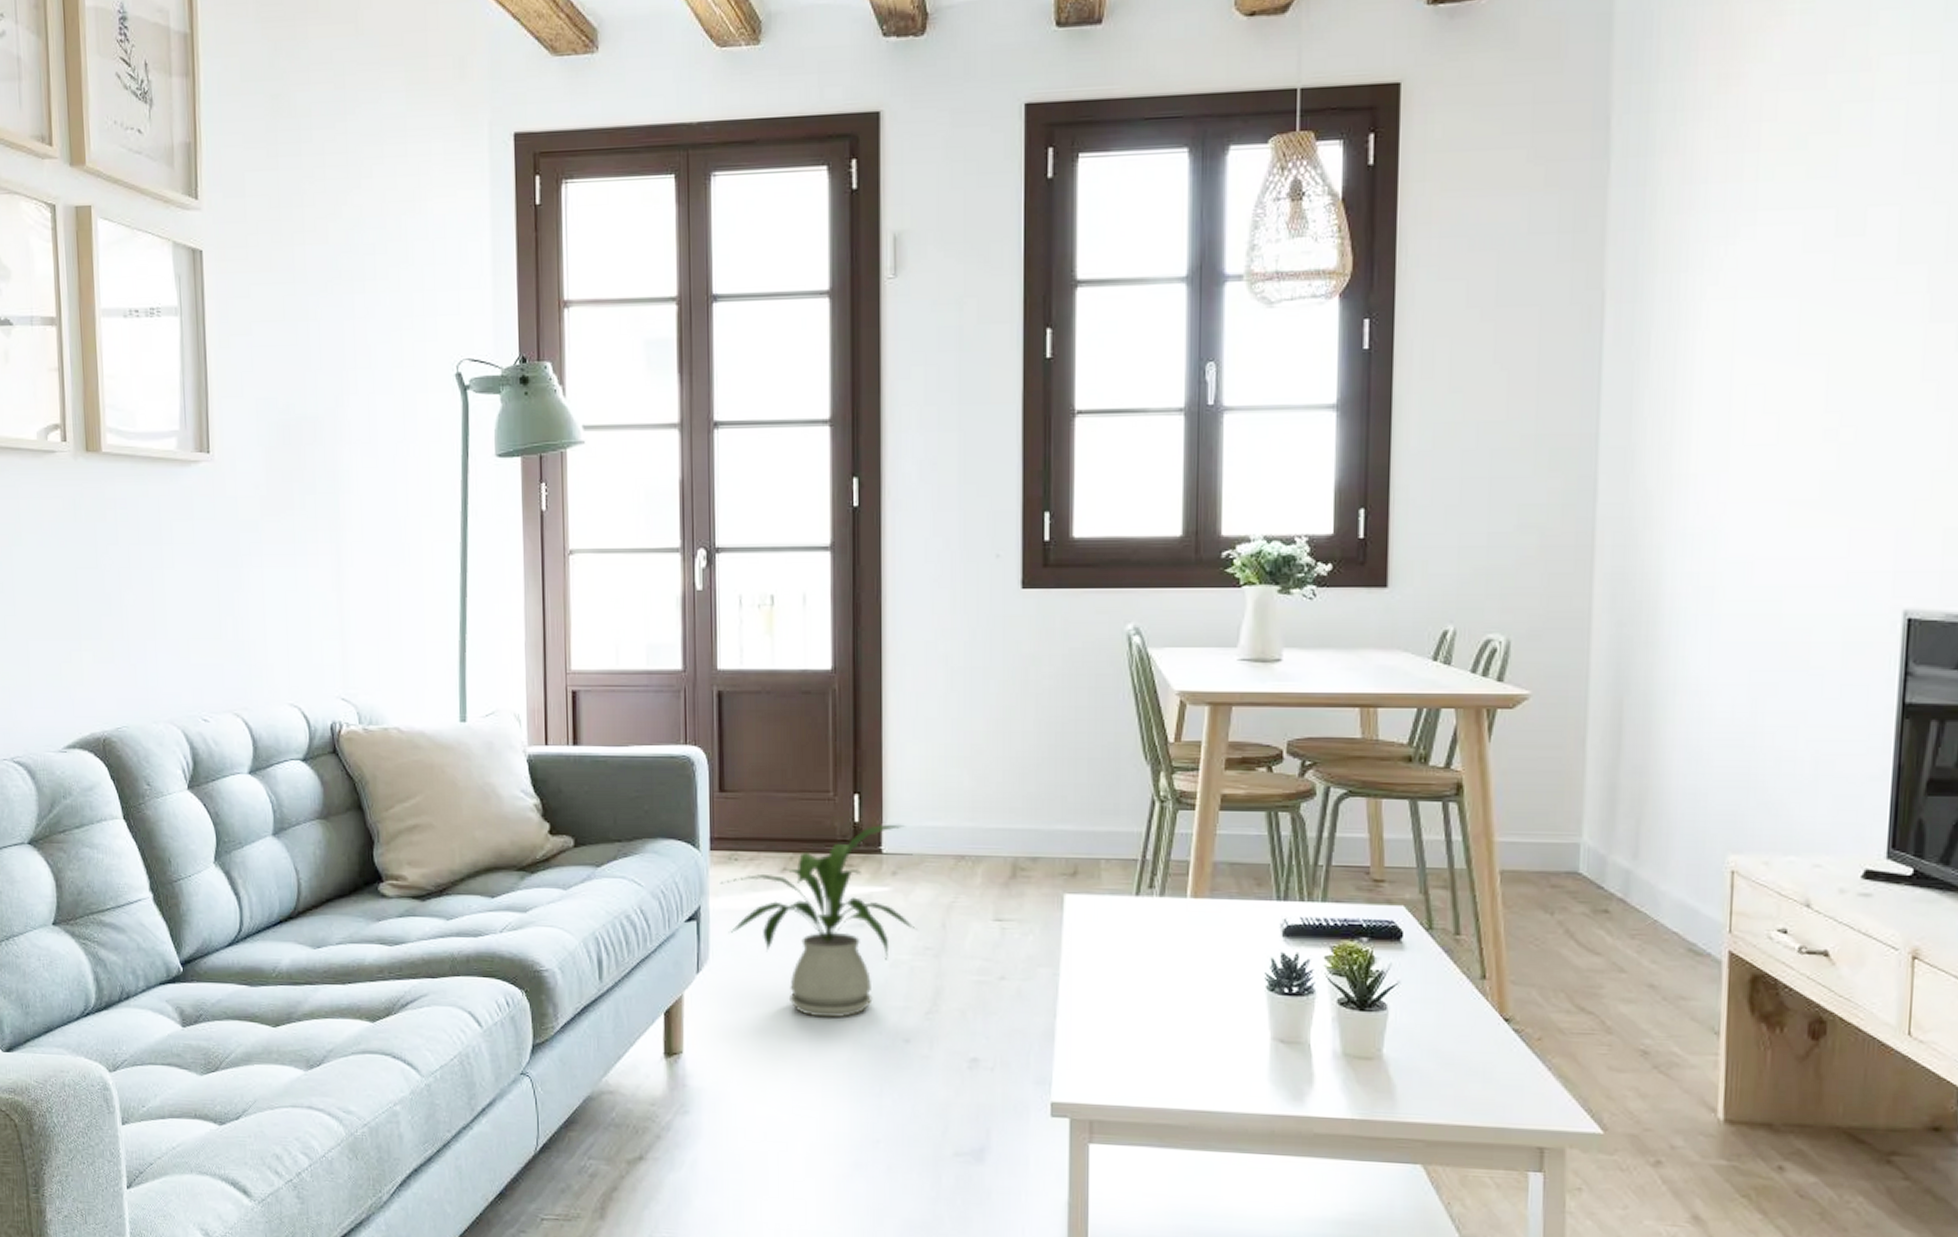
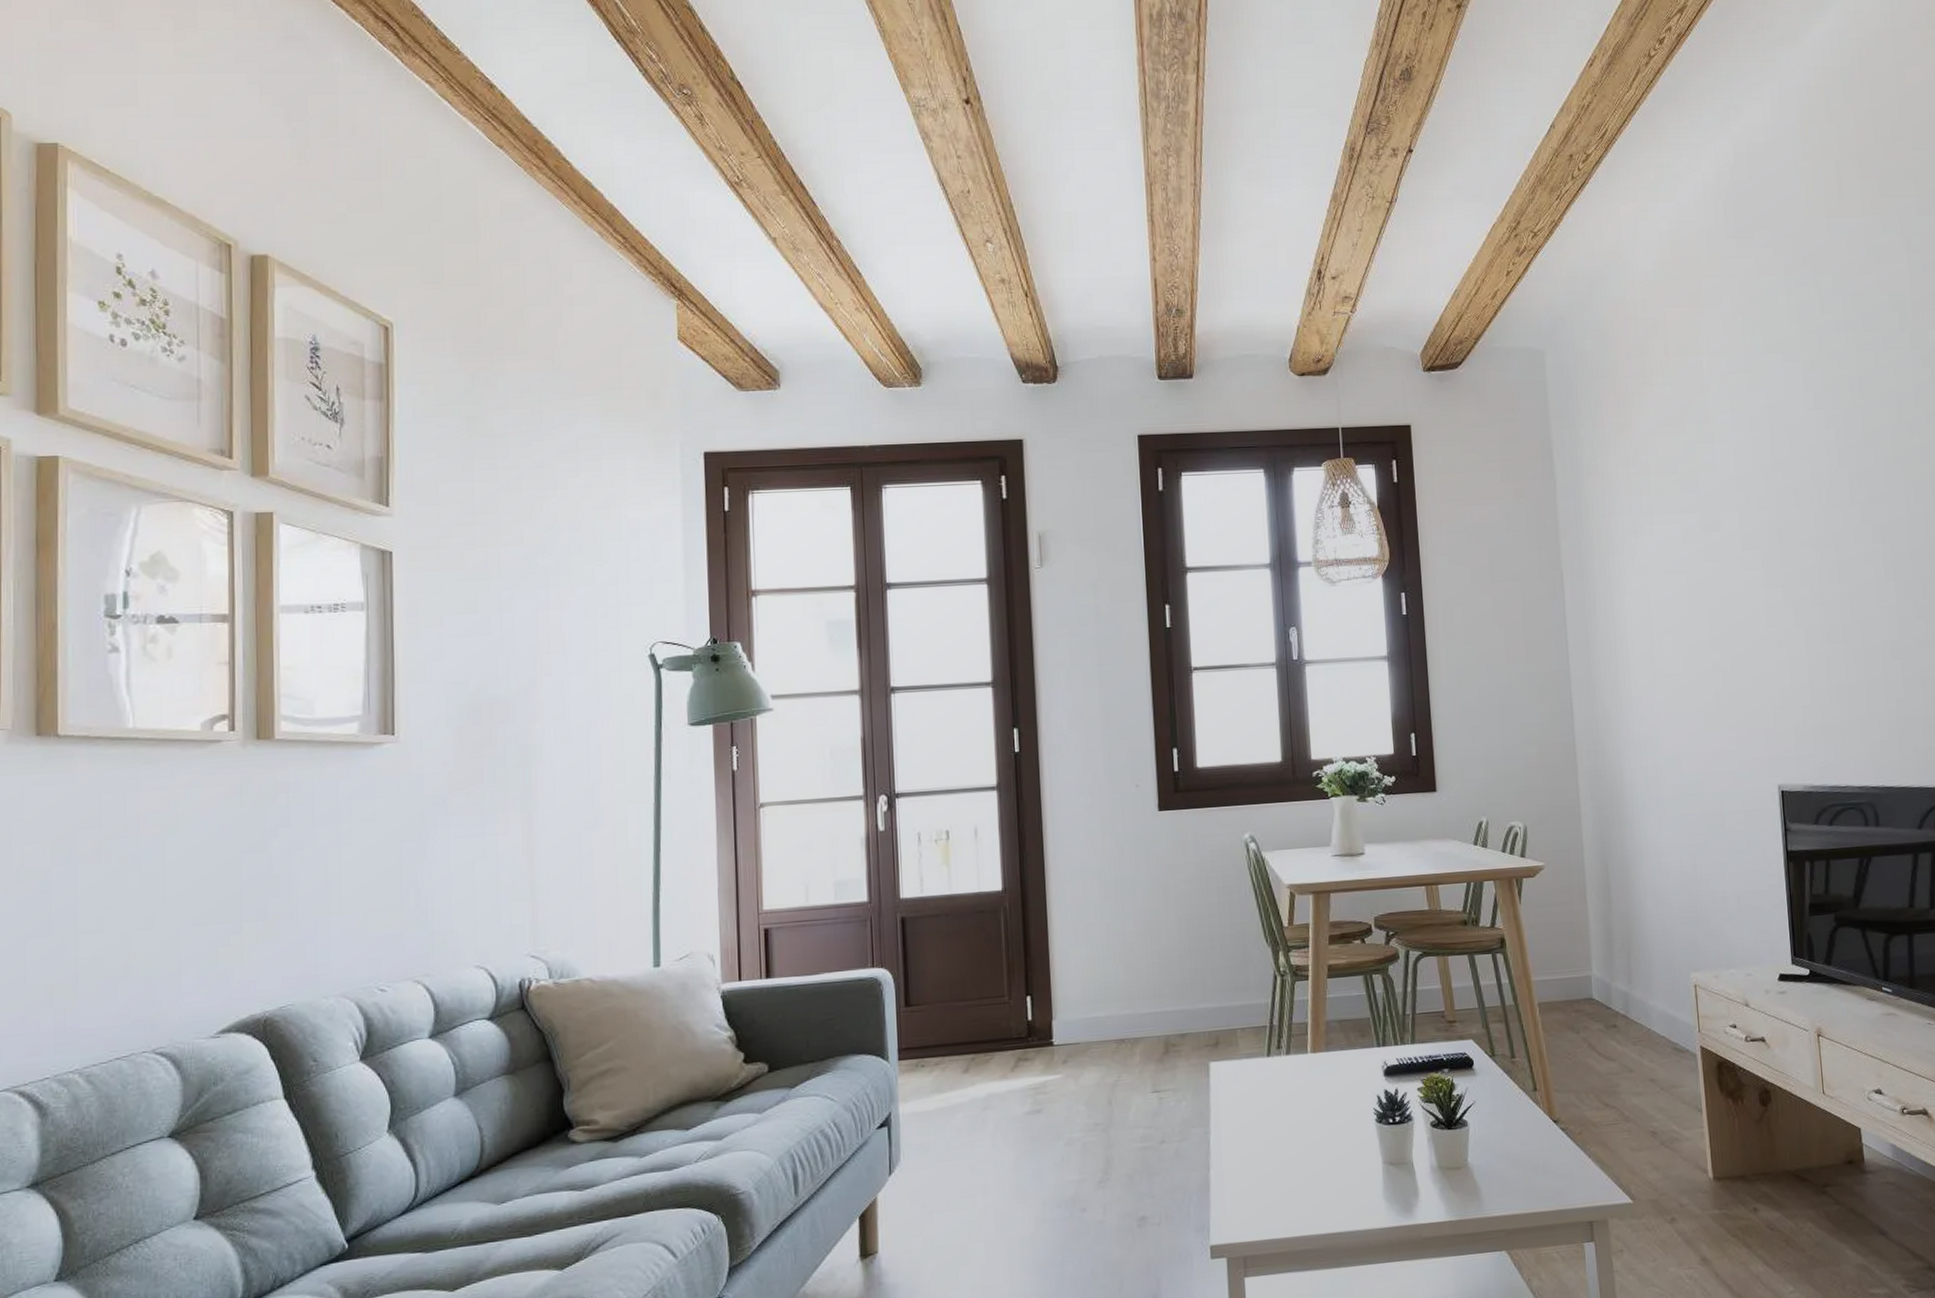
house plant: present [720,824,918,1018] -> none [908,1018,1088,1201]

